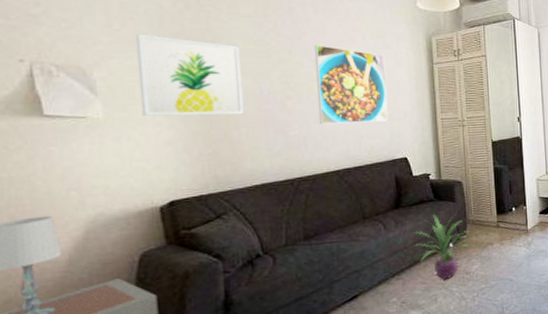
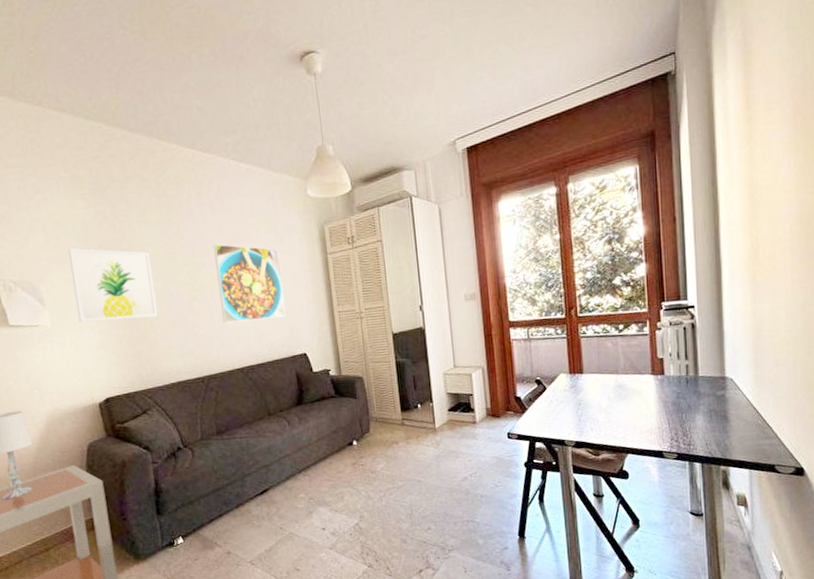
decorative plant: present [413,214,475,280] -> none [317,411,380,479]

